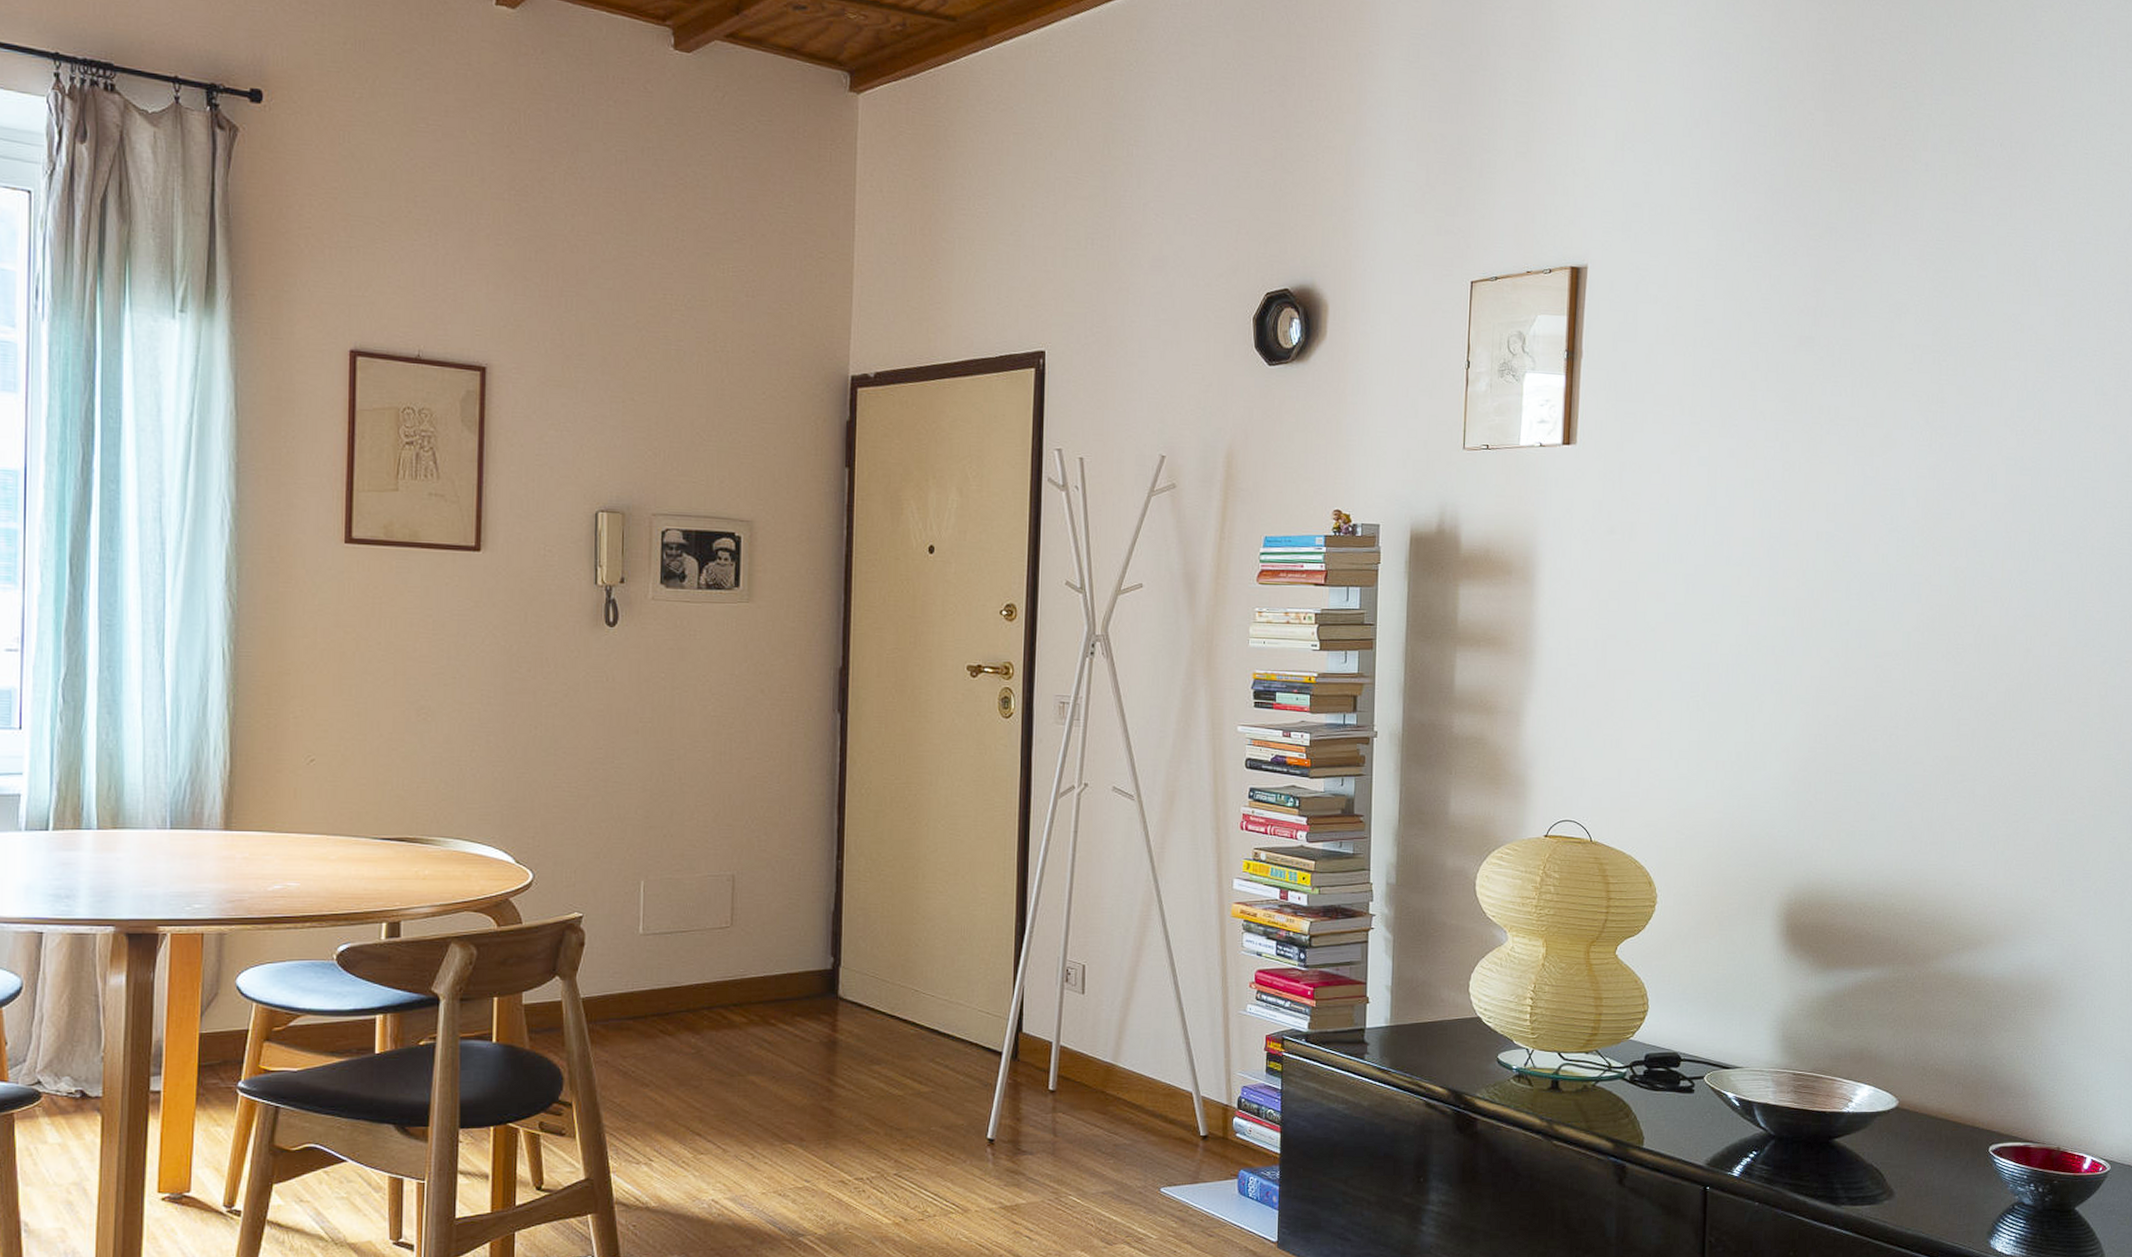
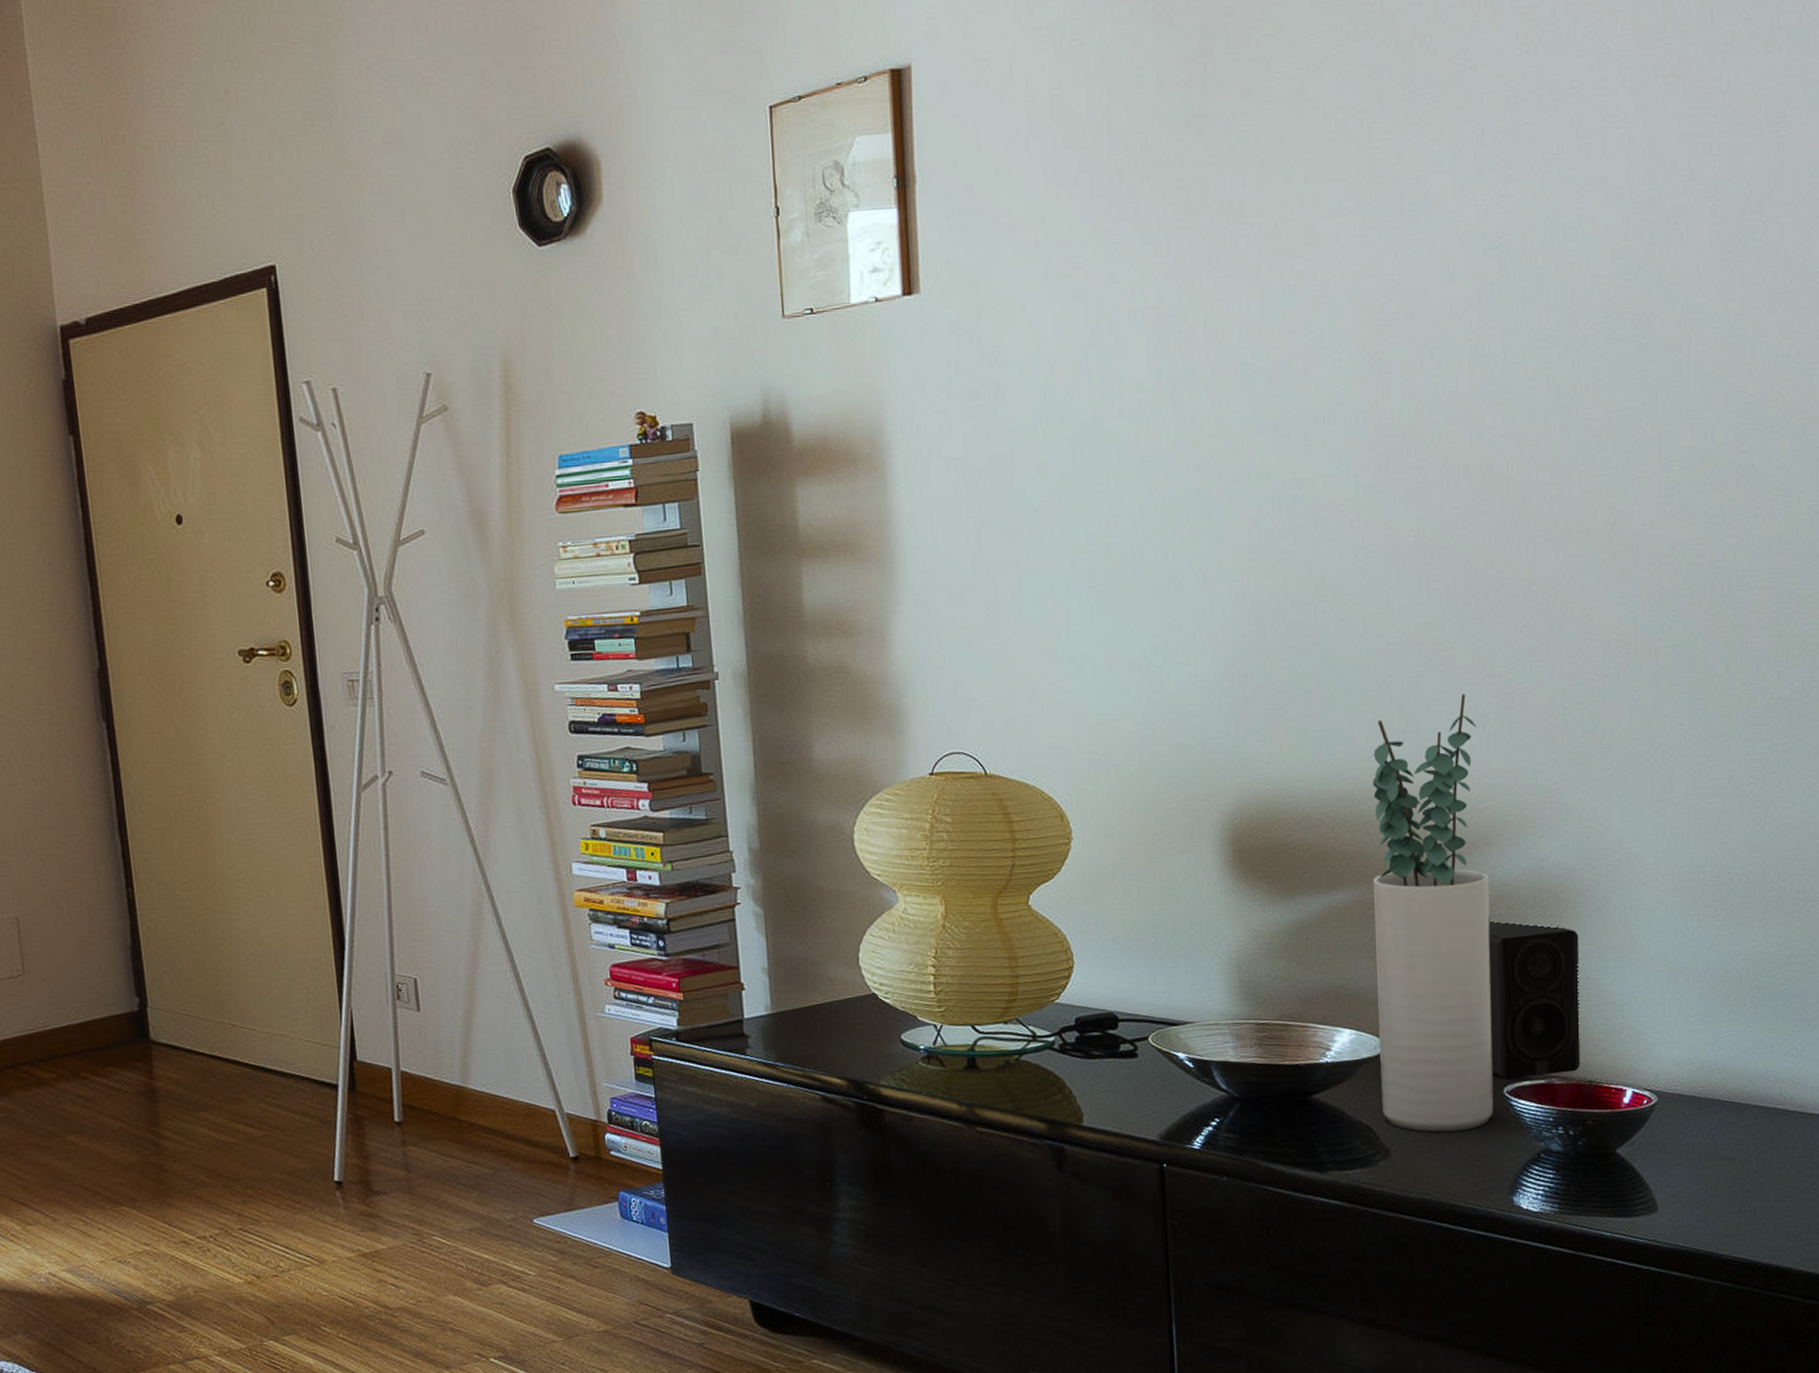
vase: none [1890,818,1989,1181] -> present [1372,694,1494,1133]
speaker: none [1980,1002,2057,1140] -> present [1488,916,1581,1080]

